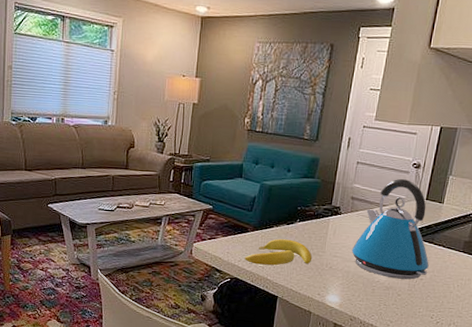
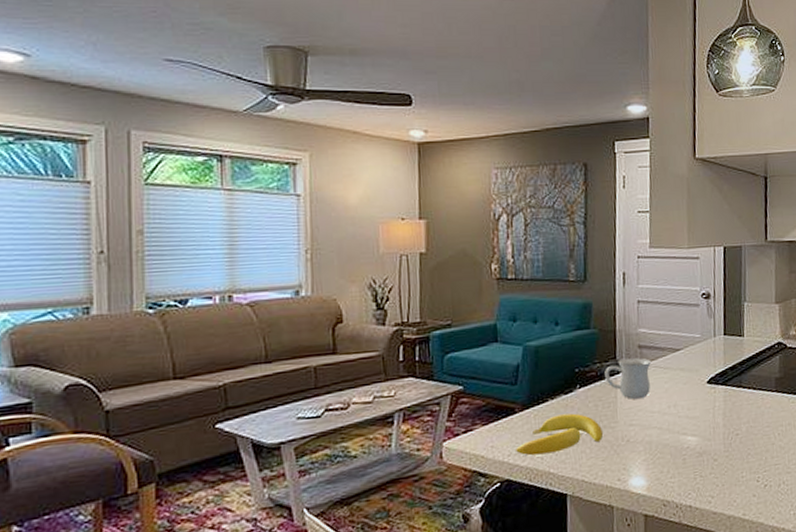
mug: none [320,205,361,238] -> present [605,357,652,399]
kettle: present [351,179,429,280] -> none [649,314,742,440]

